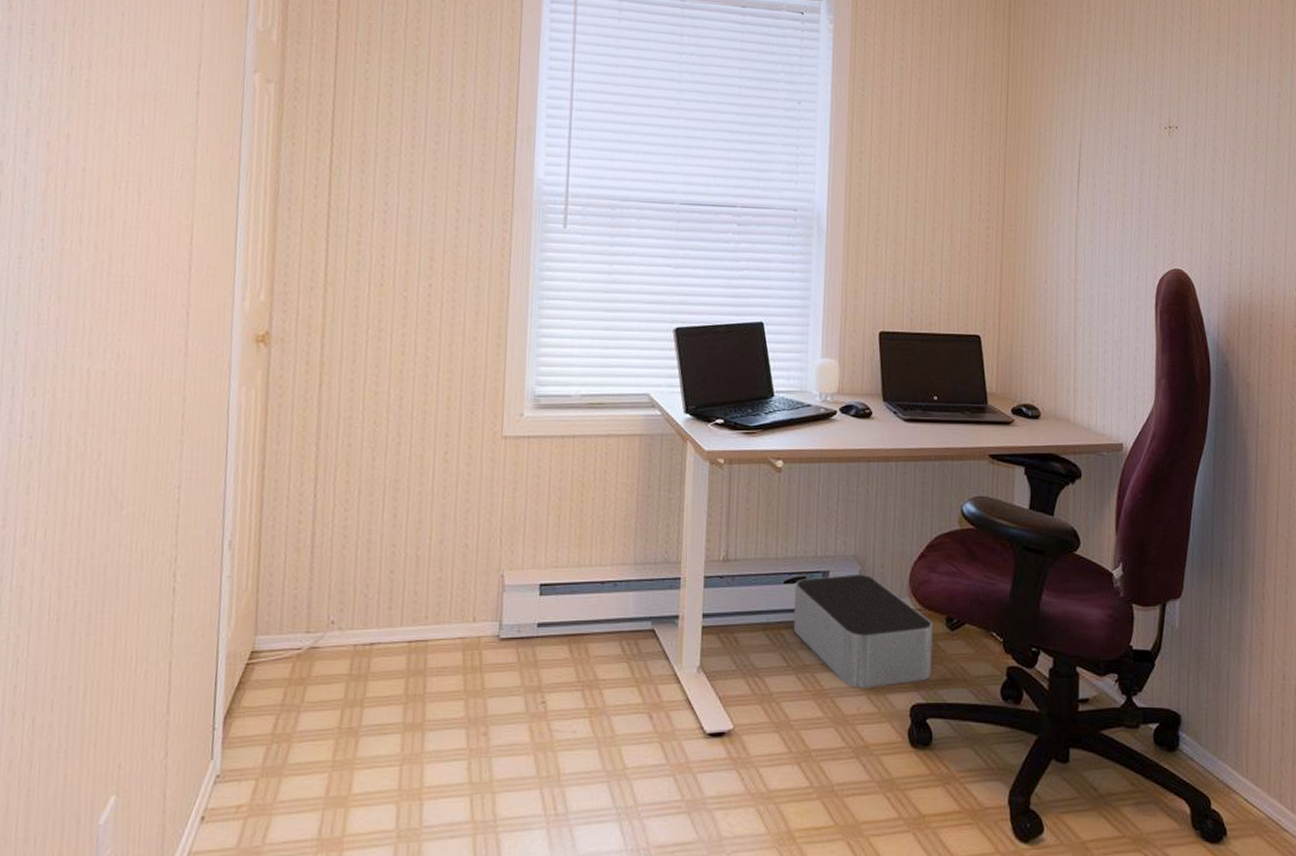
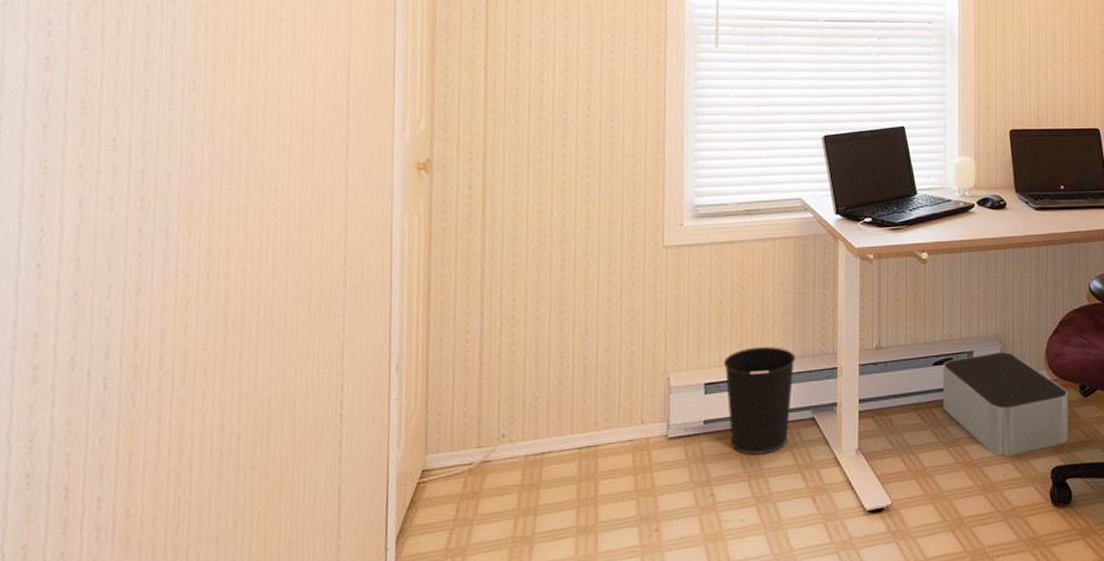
wastebasket: none [560,549,637,664] -> present [723,346,796,455]

